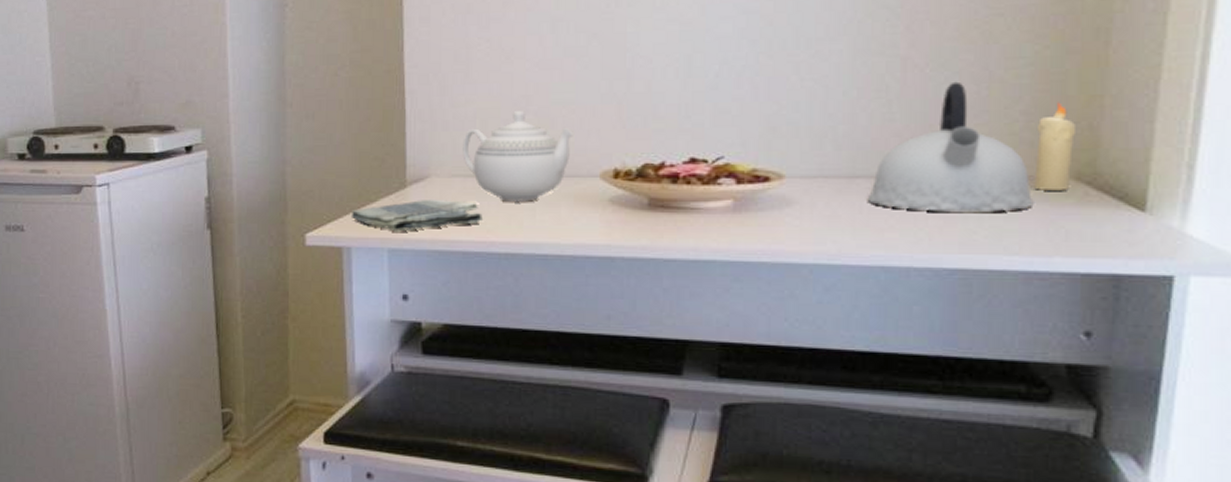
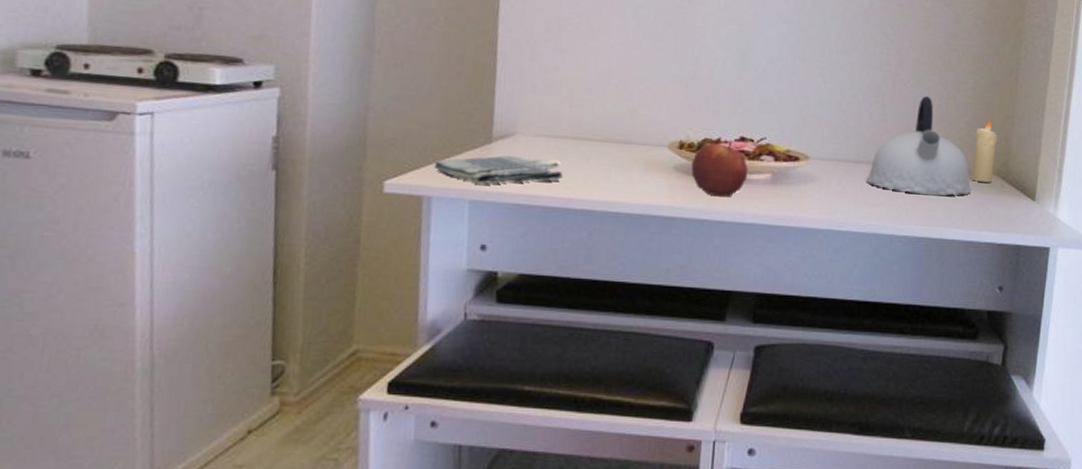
teapot: present [462,111,573,202] -> none [548,82,648,164]
apple: none [630,165,702,231] -> present [691,141,748,197]

